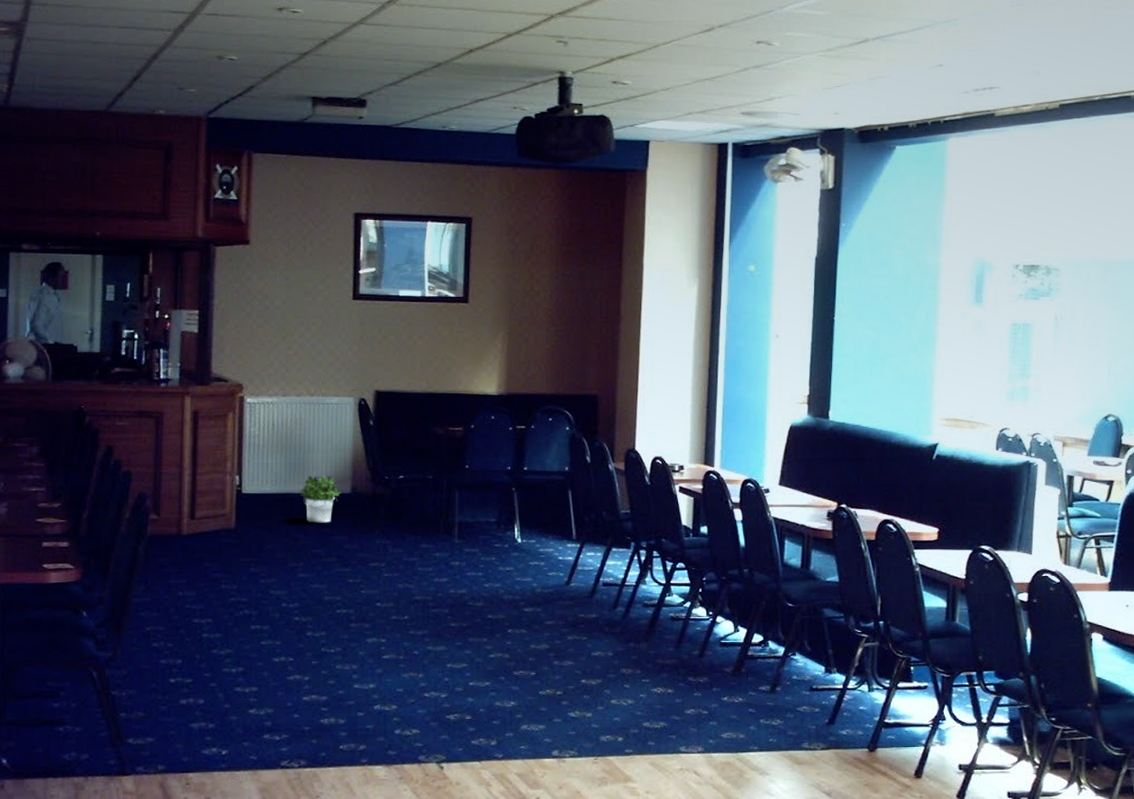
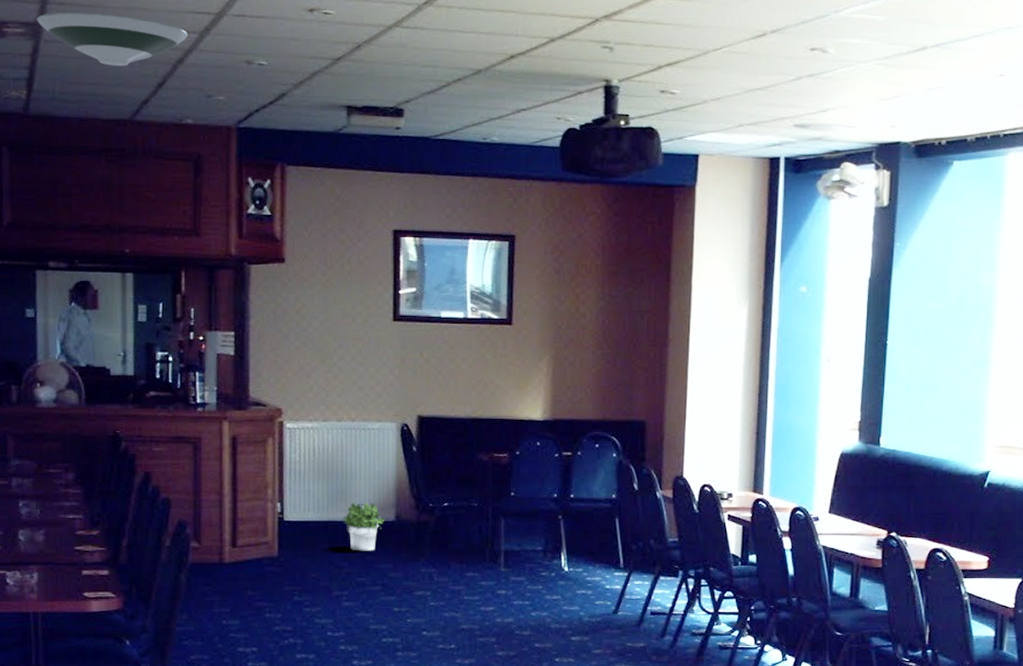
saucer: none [20,12,164,62] -> present [36,12,189,67]

